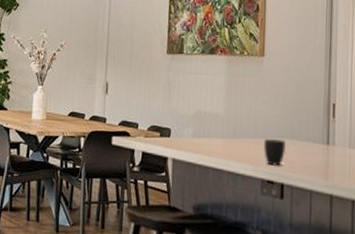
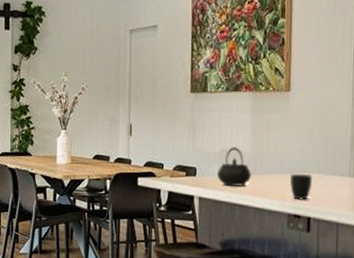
kettle: none [191,109,226,149] -> present [217,147,252,186]

